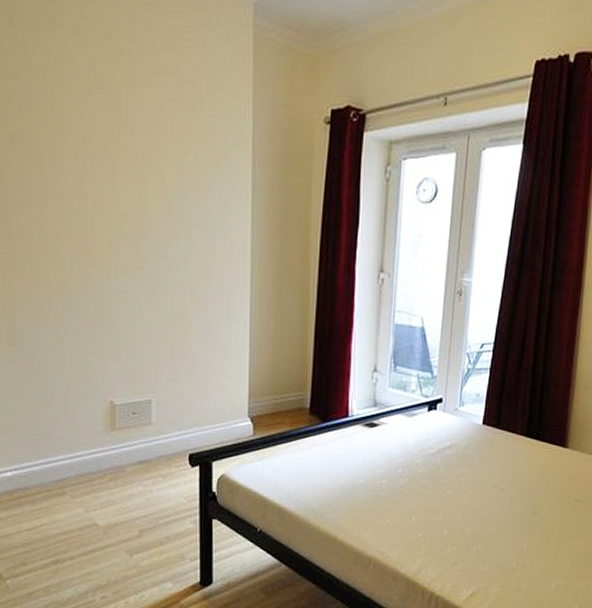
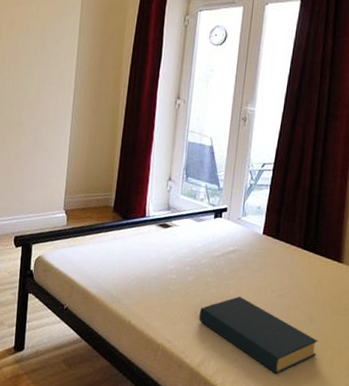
hardback book: none [413,494,542,572] -> present [198,296,318,374]

